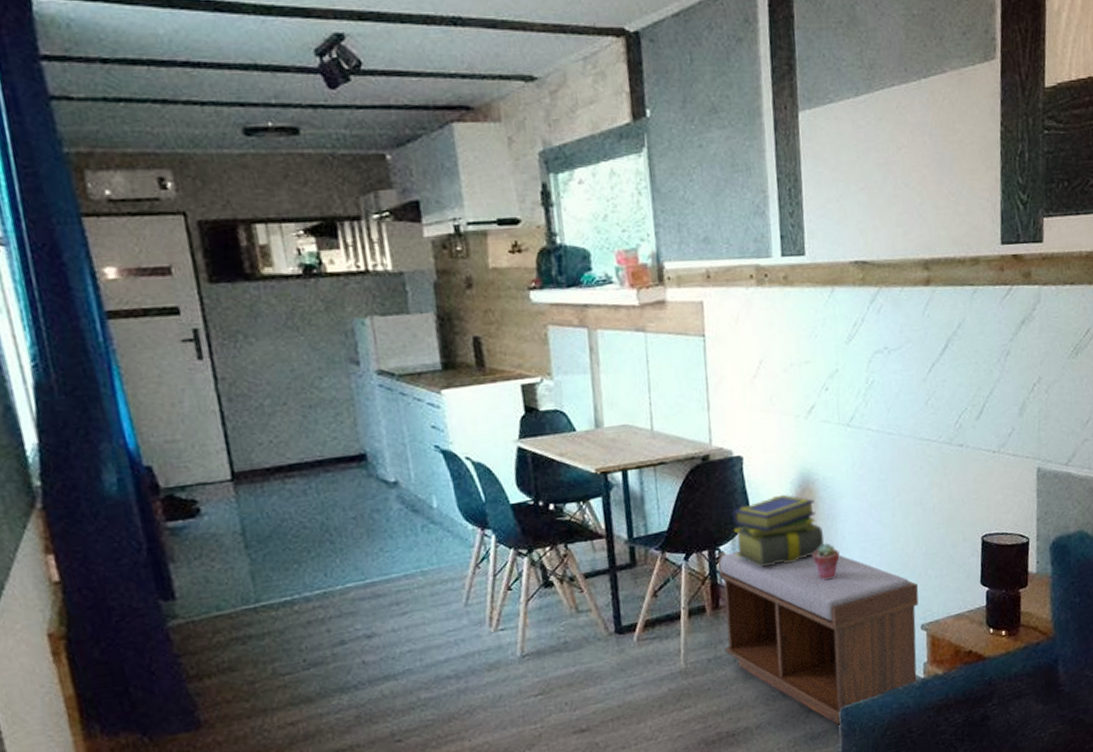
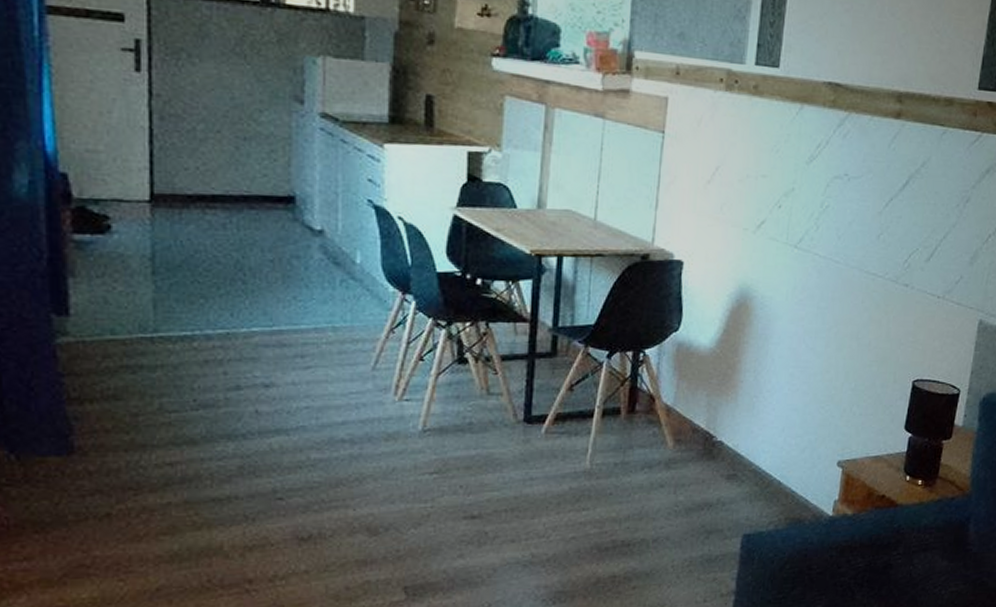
bench: present [718,550,919,726] -> none [633,356,842,551]
stack of books: present [733,494,825,567] -> none [660,306,754,378]
potted succulent: present [812,542,840,580] -> none [738,362,767,401]

